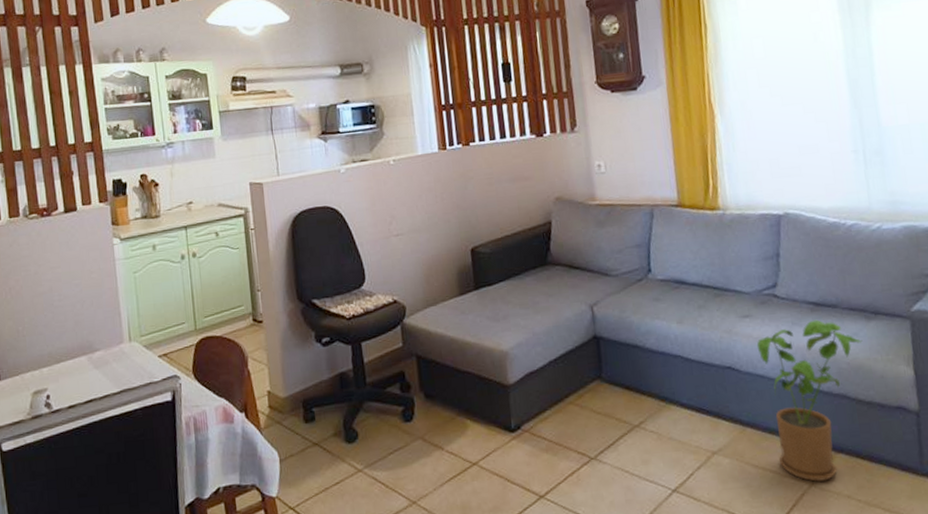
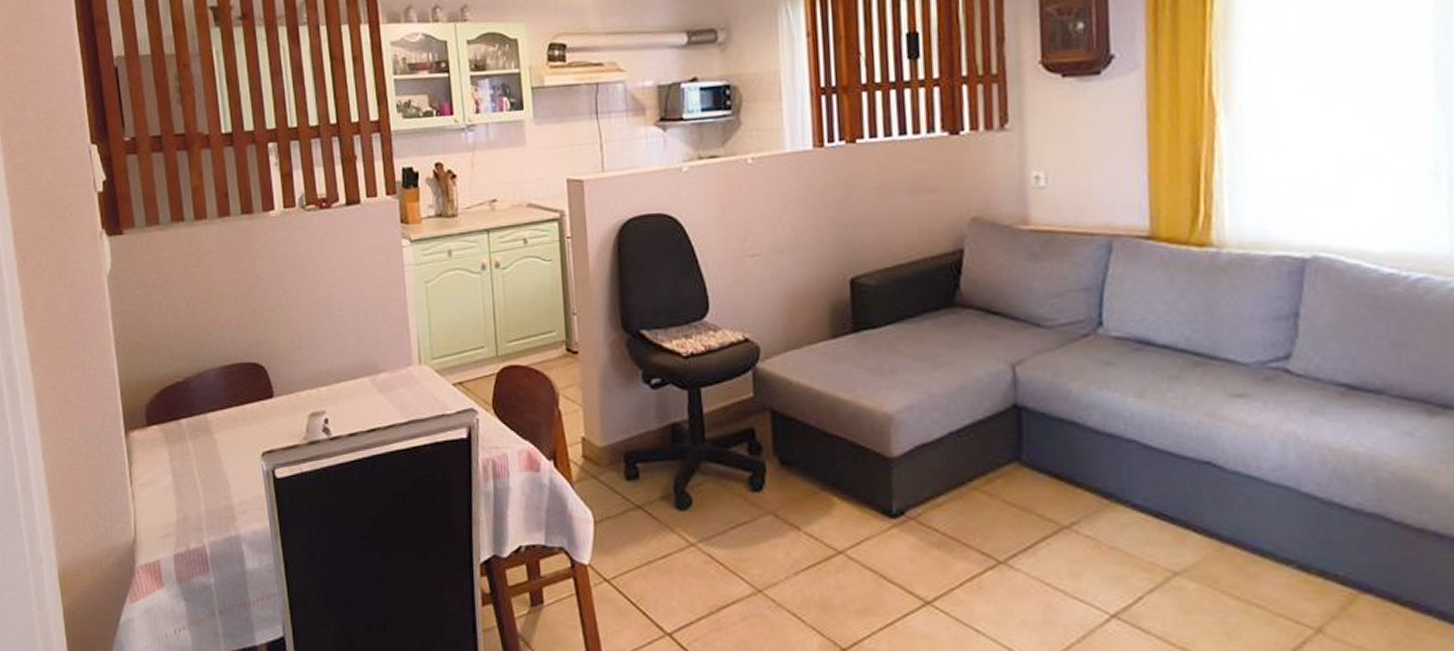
house plant: present [756,319,863,483] -> none [1252,408,1419,630]

